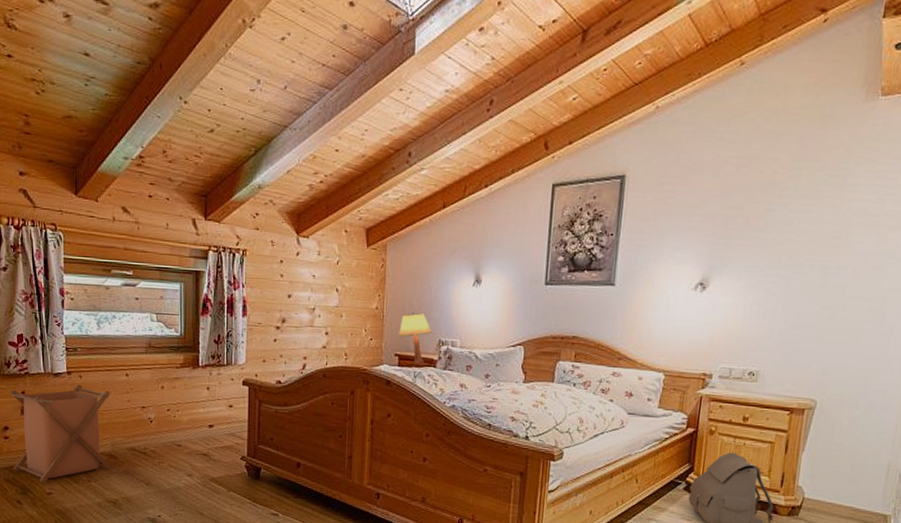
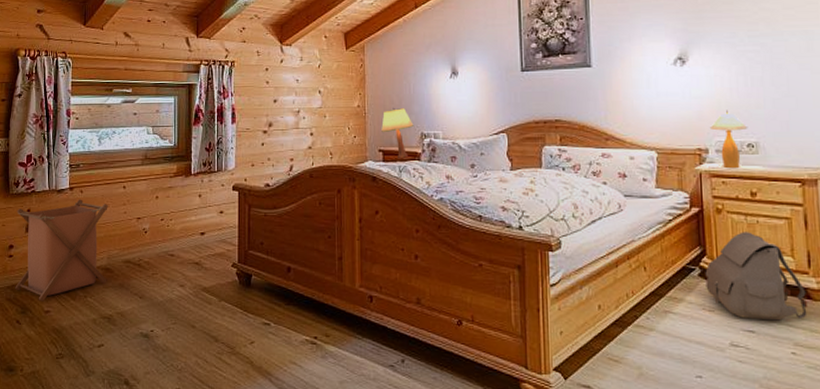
table lamp: none [717,338,753,395] -> present [709,110,748,169]

